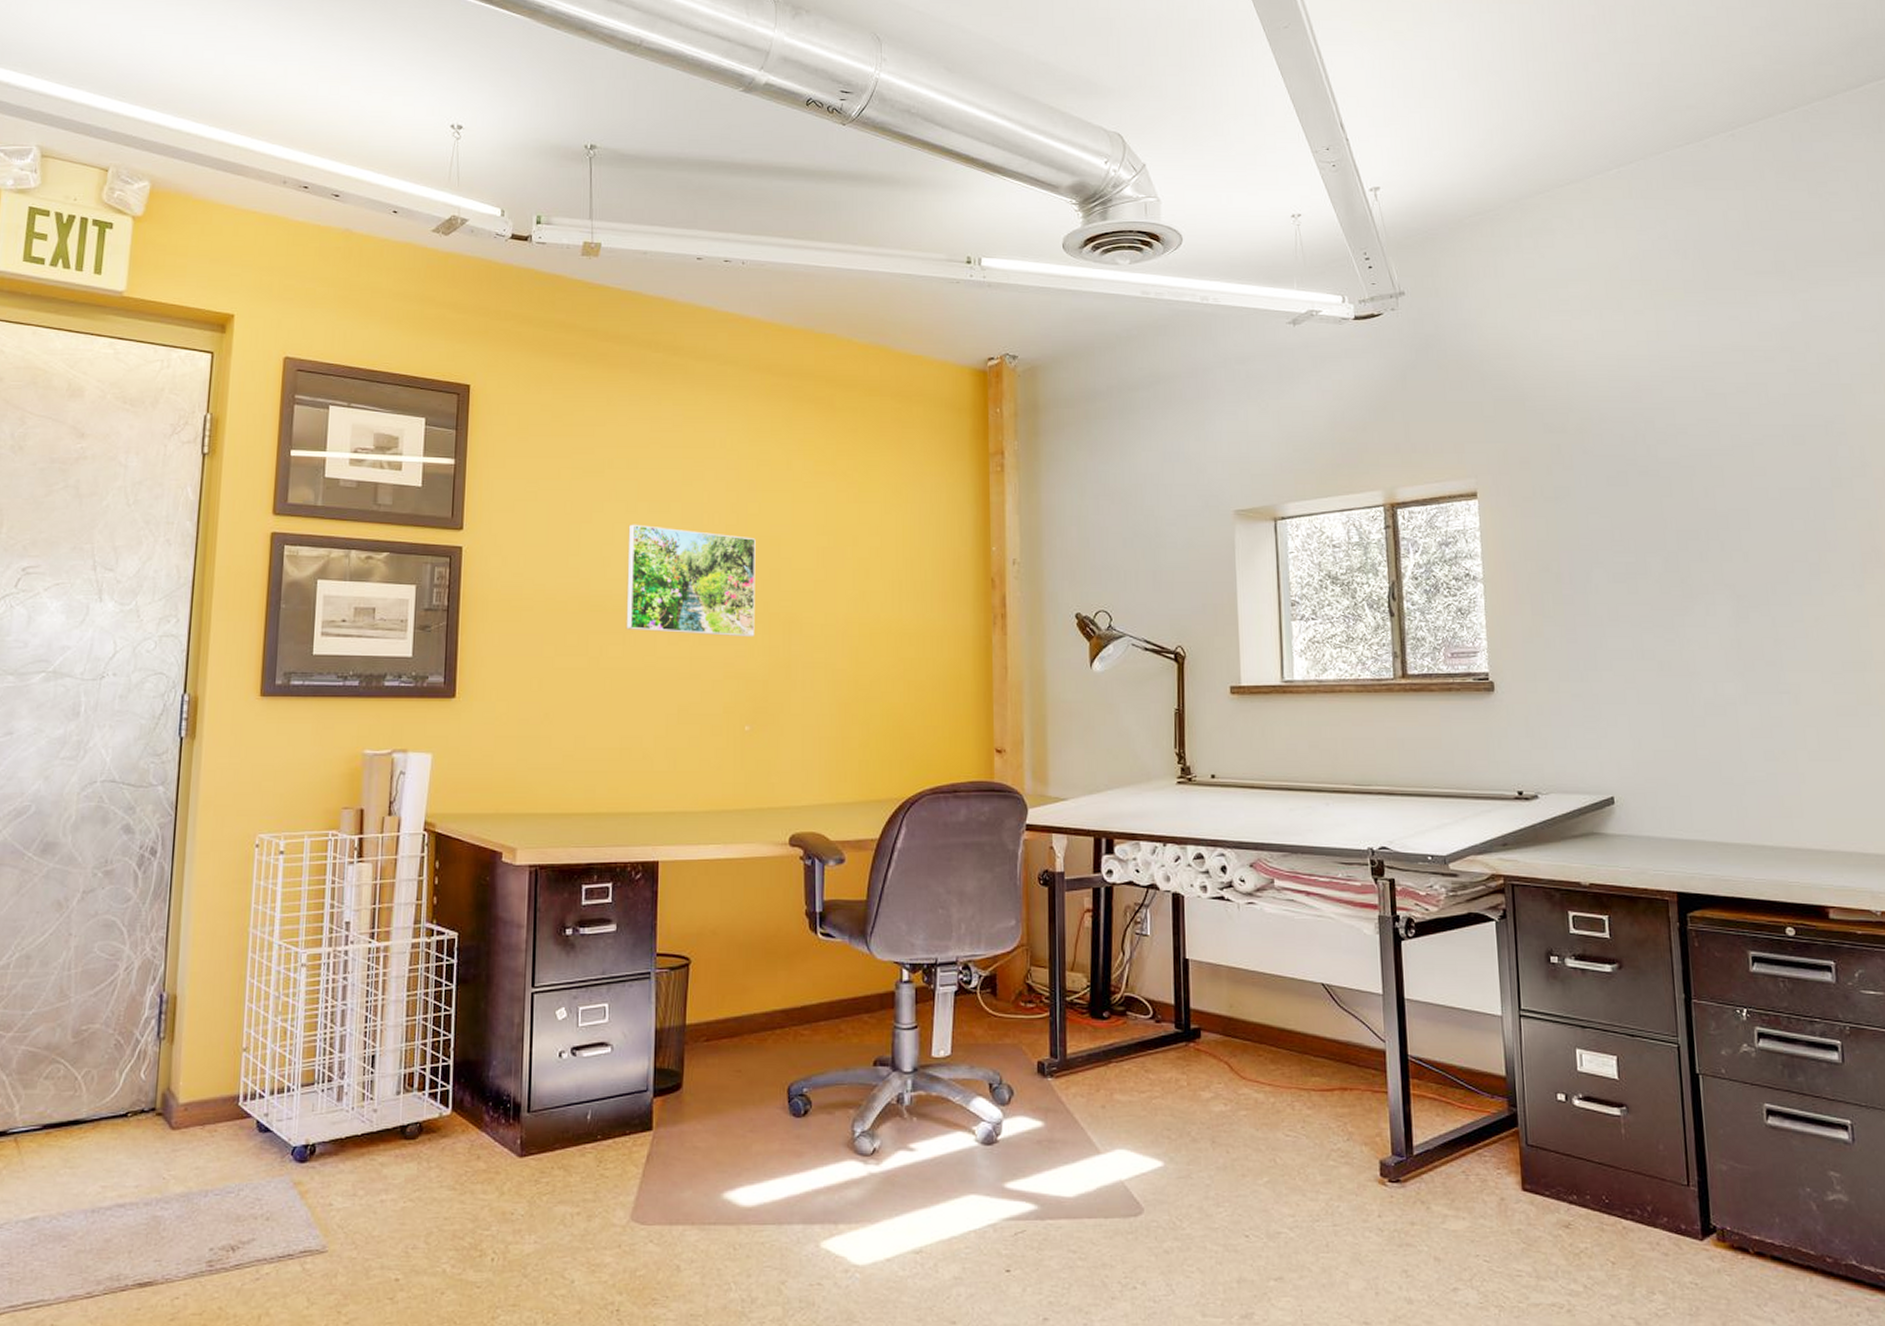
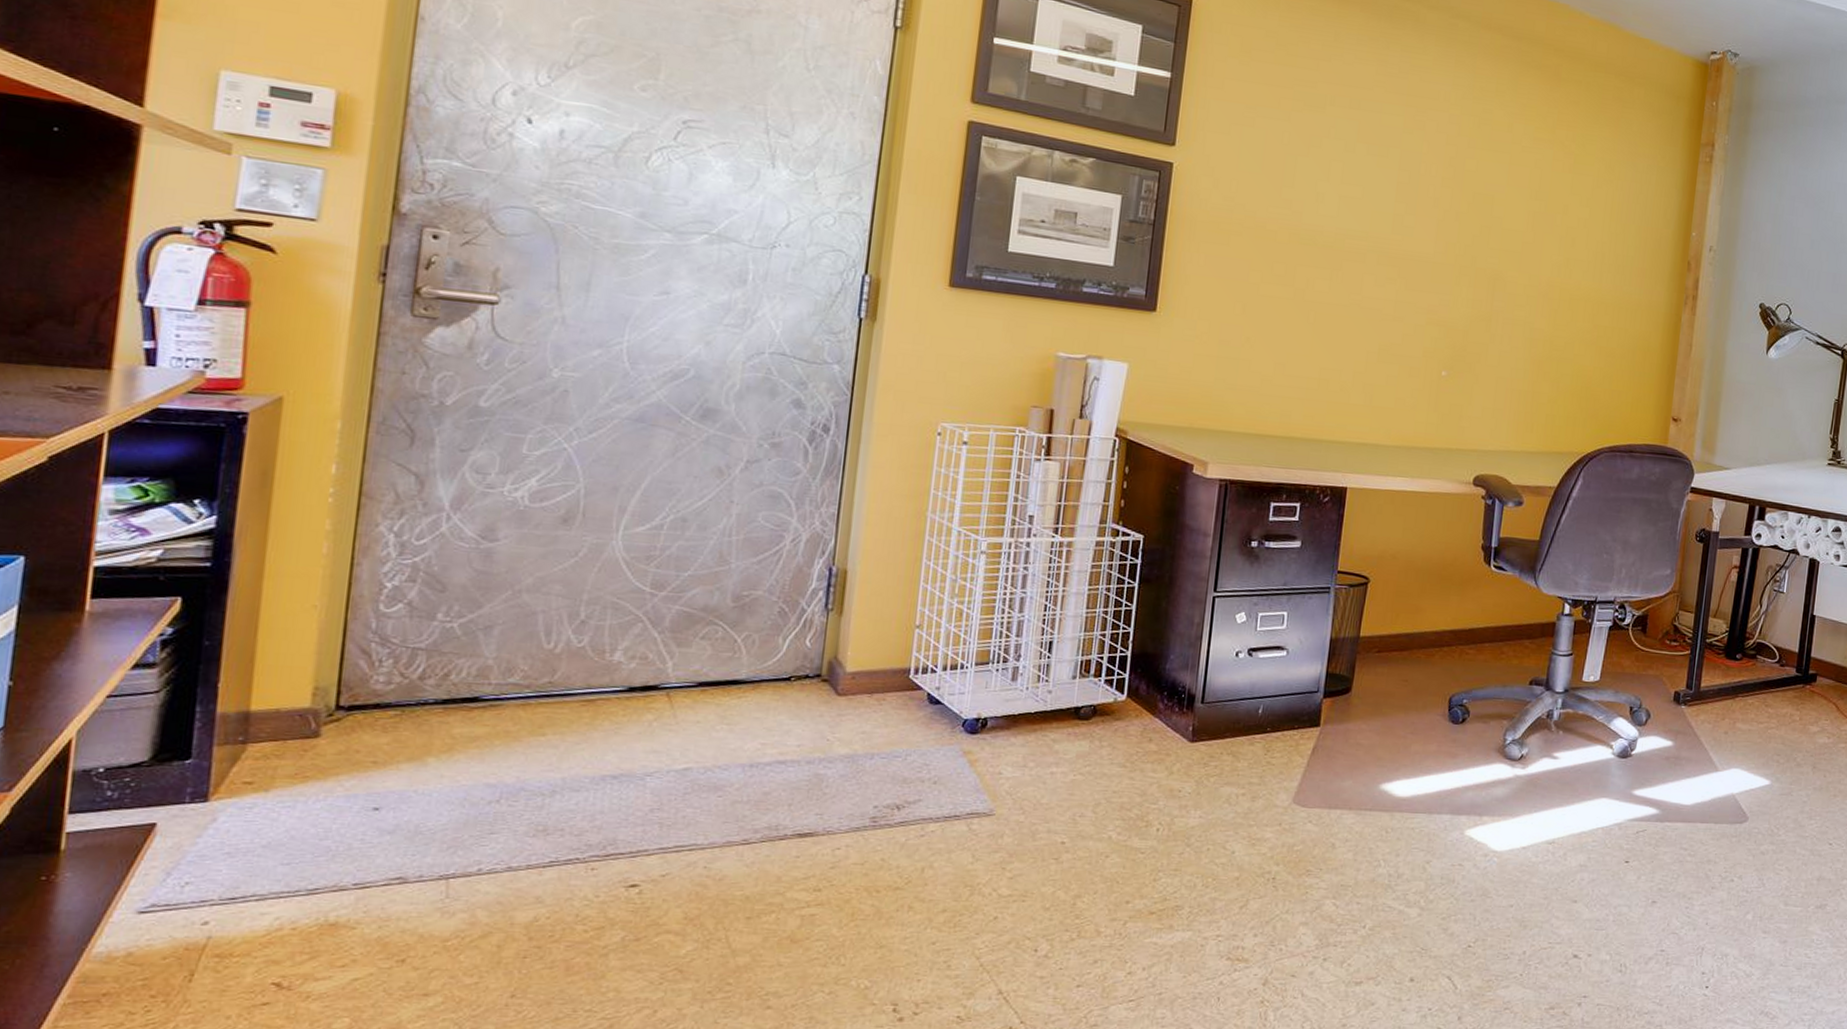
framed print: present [626,524,756,637] -> none [1334,164,1470,289]

